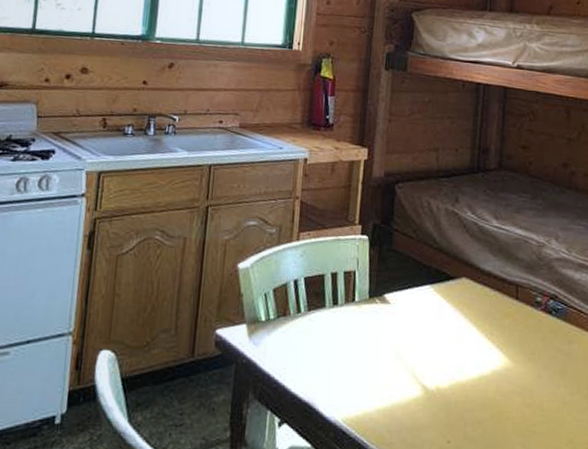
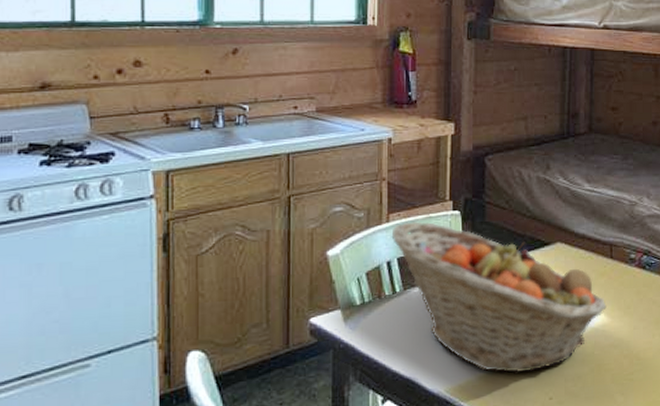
fruit basket: none [301,242,510,410] -> present [393,221,607,373]

